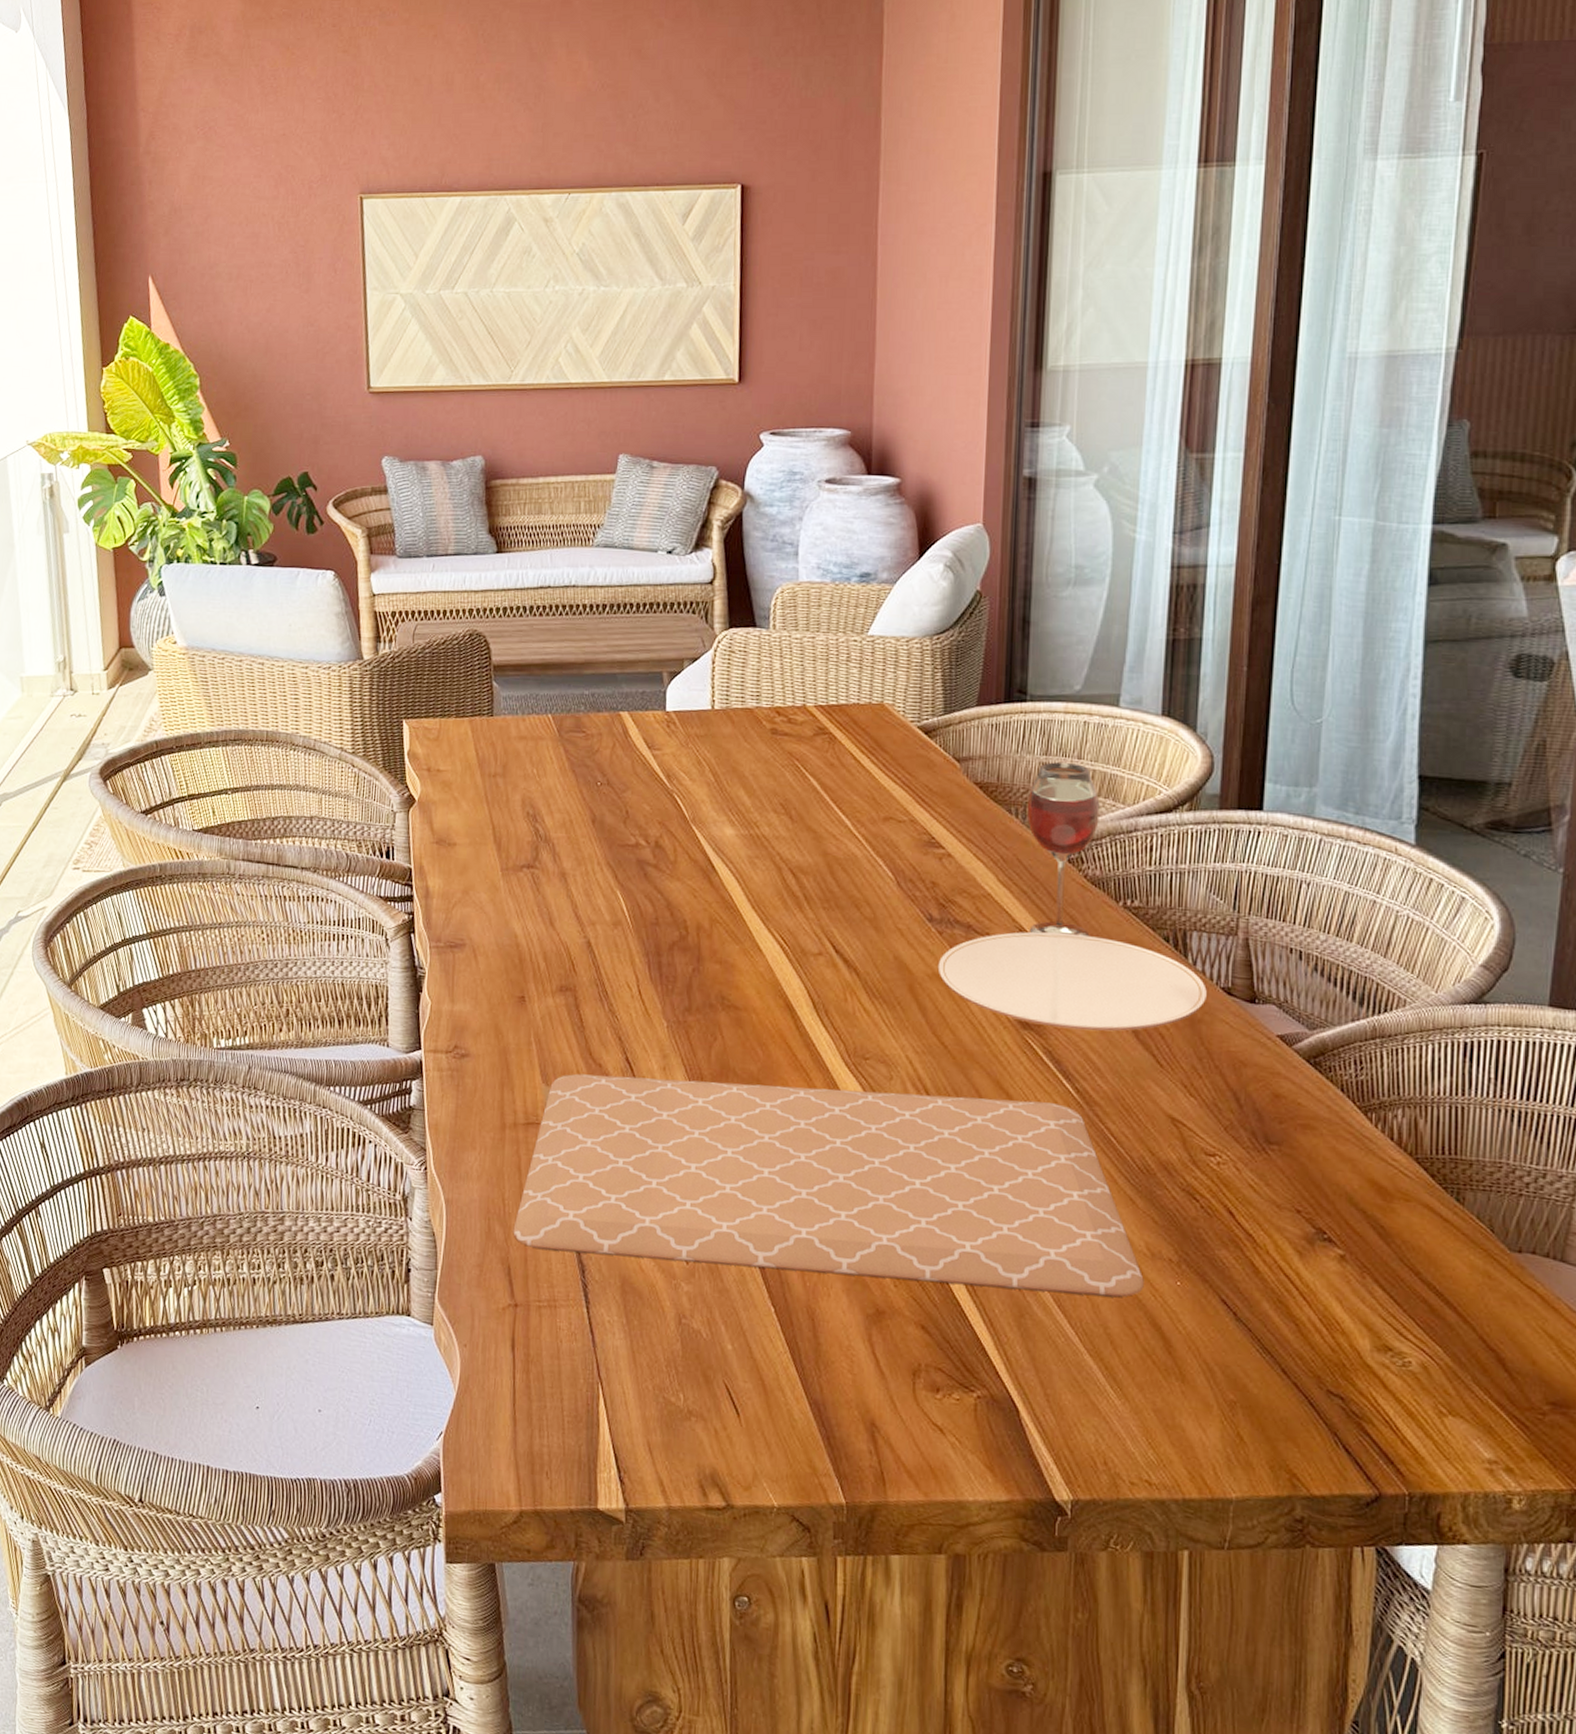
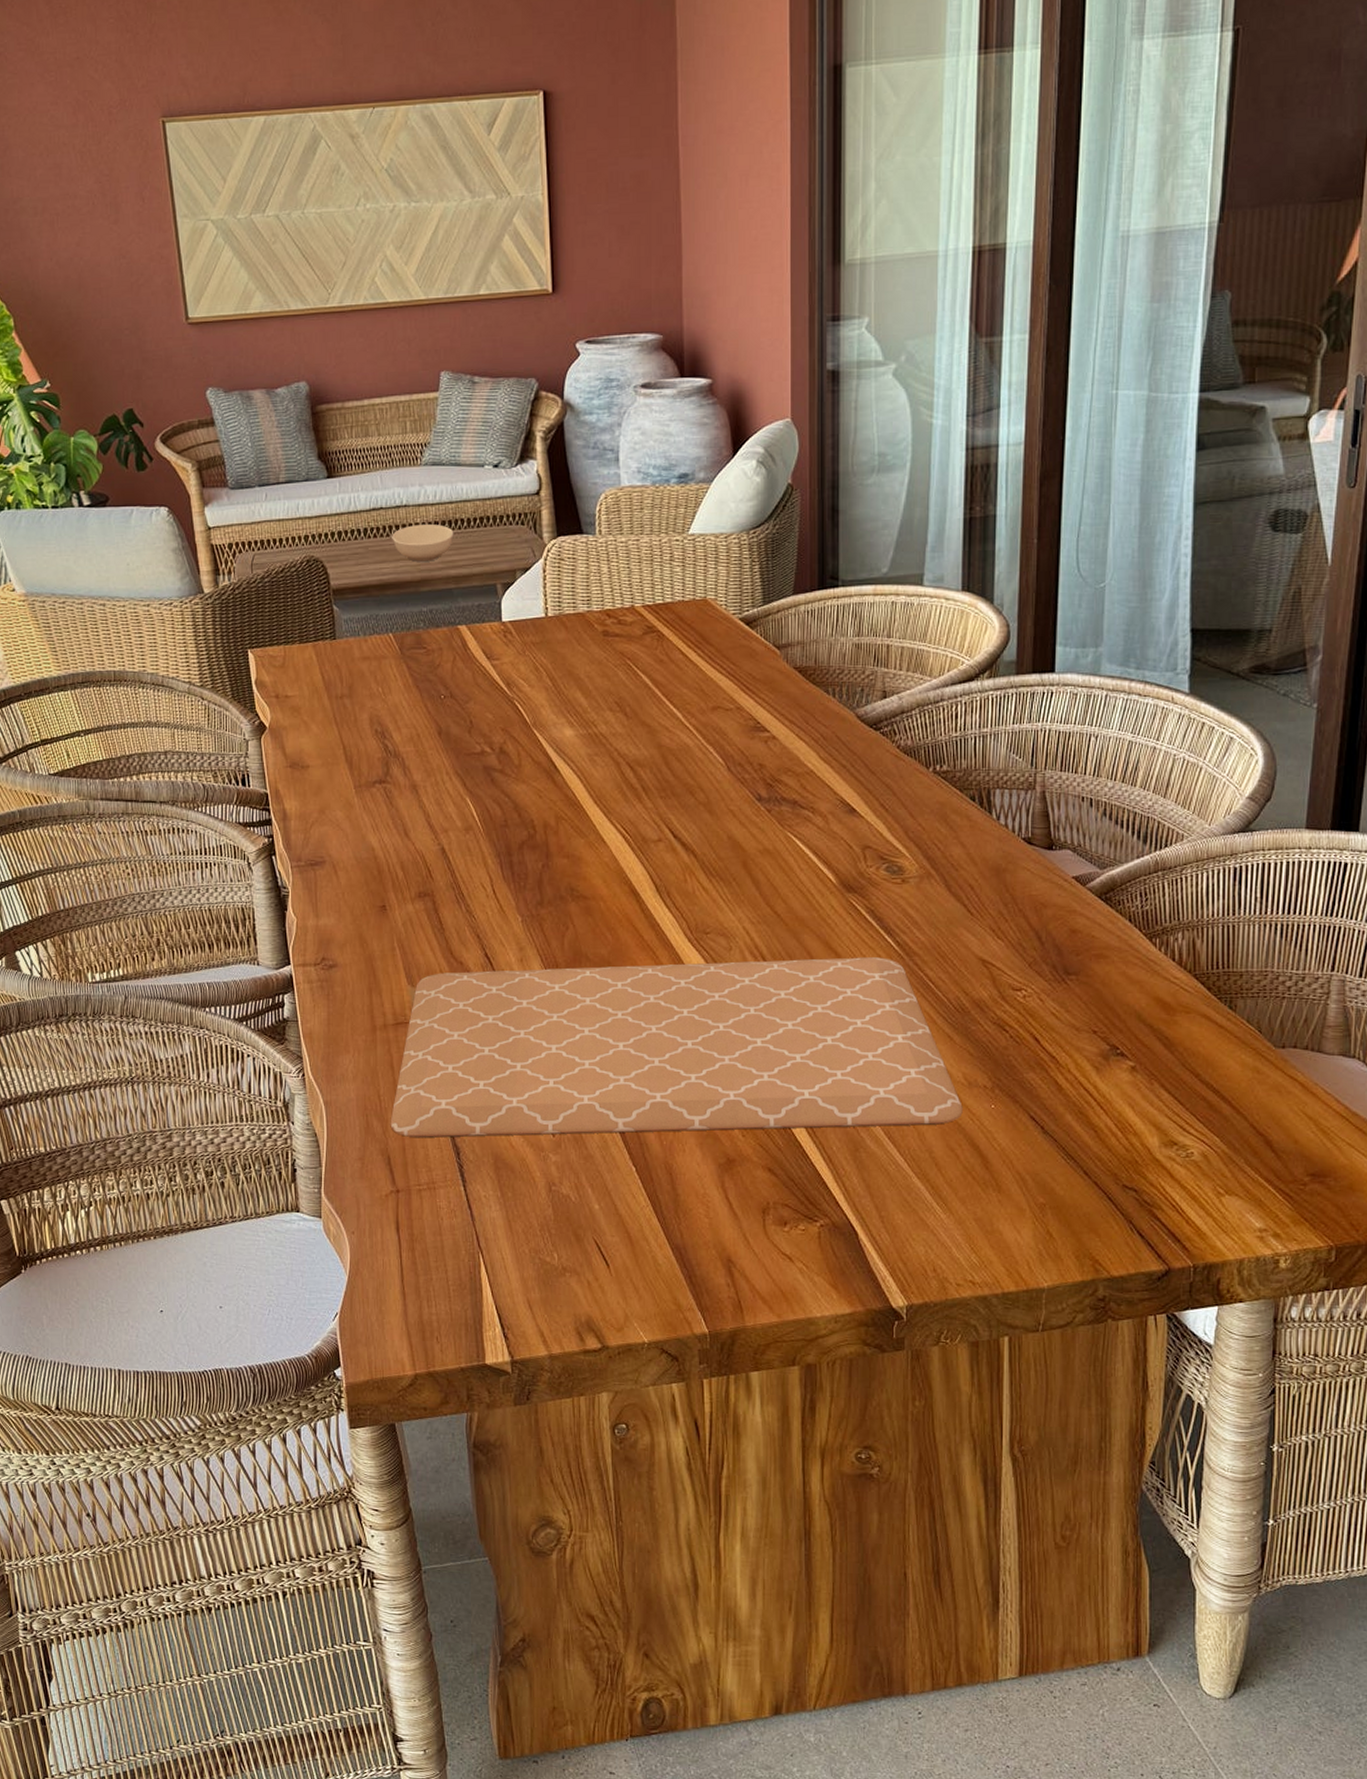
bowl: none [558,605,622,644] -> present [392,523,454,562]
plate: present [937,931,1207,1032] -> none [768,800,1010,889]
wineglass: present [1026,762,1100,937] -> none [843,642,909,804]

